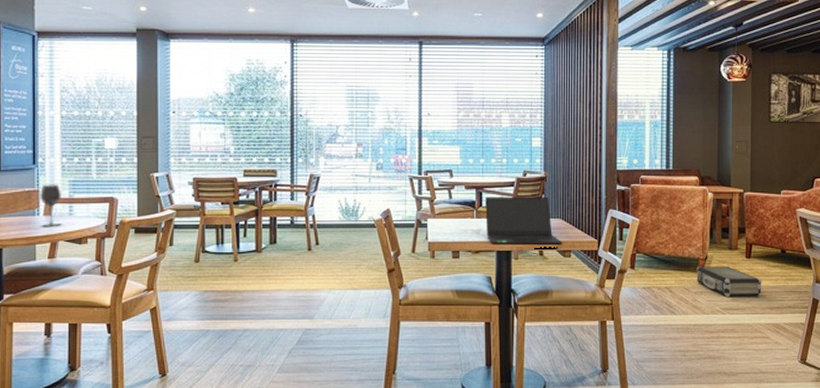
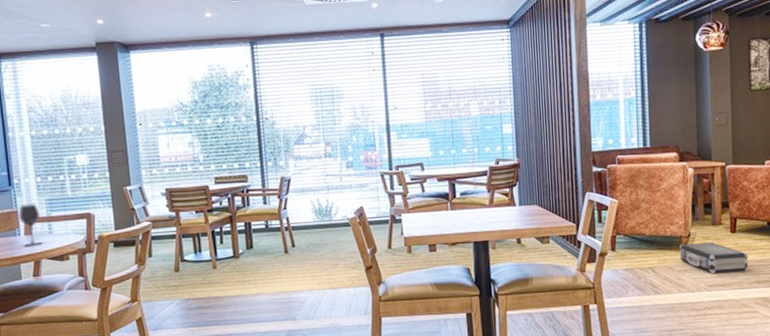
laptop: present [485,196,562,245] -> none [459,183,540,236]

